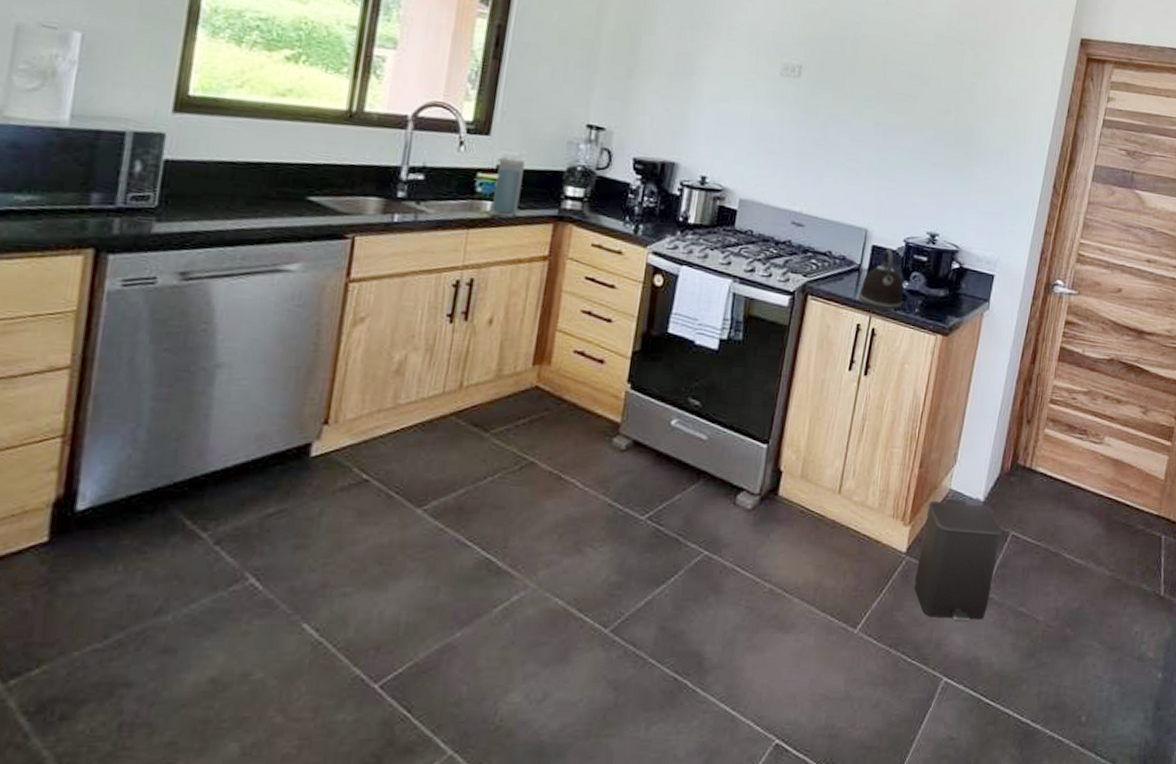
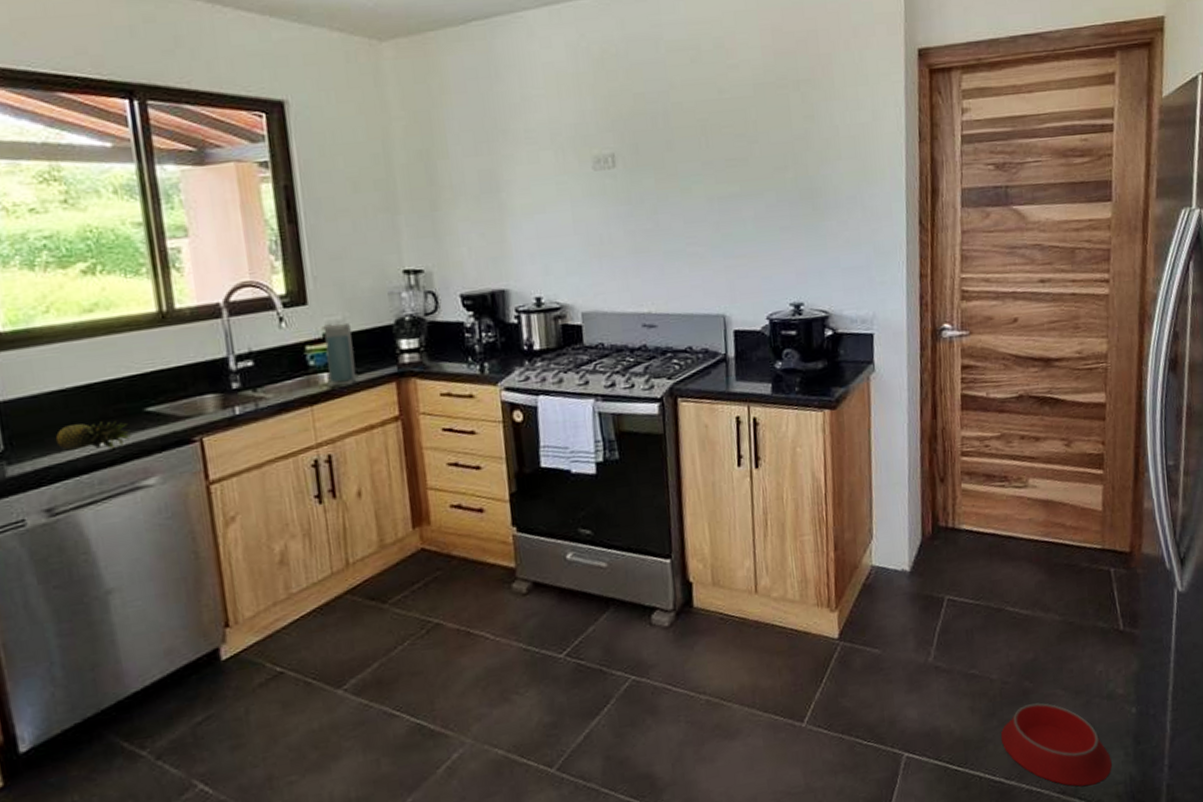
fruit: none [211,196,287,228] -> present [55,421,131,450]
kettle: present [858,249,904,311] -> none [730,330,781,398]
pedal bin: present [914,498,1003,621] -> none [852,573,937,697]
pet bowl: none [1035,652,1132,743] -> present [1001,703,1112,787]

